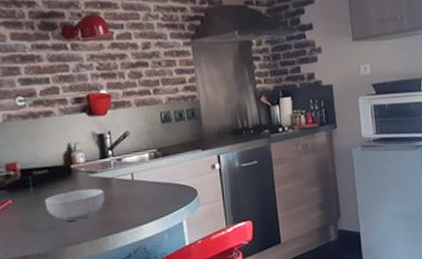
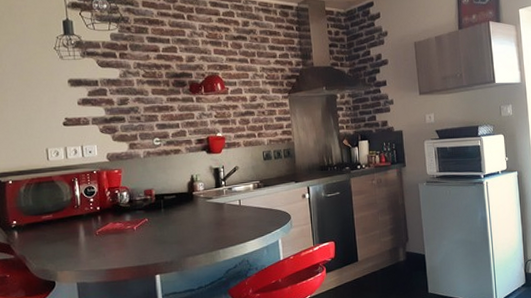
cereal bowl: present [44,189,105,221] -> none [172,212,218,237]

